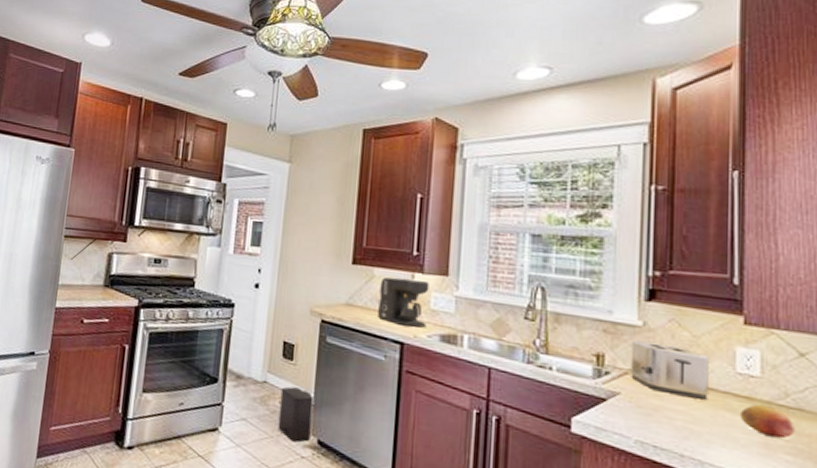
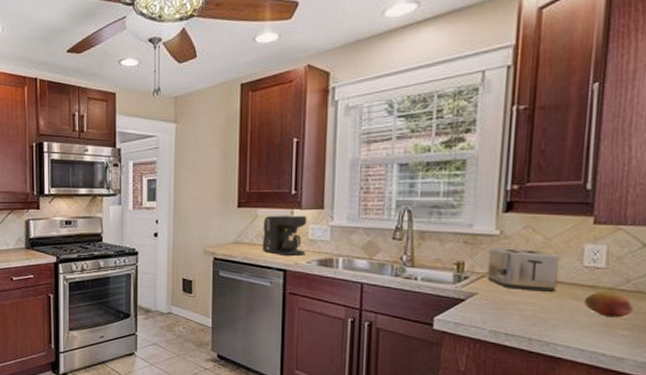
pedal bin: present [277,386,314,443] -> none [183,315,212,358]

